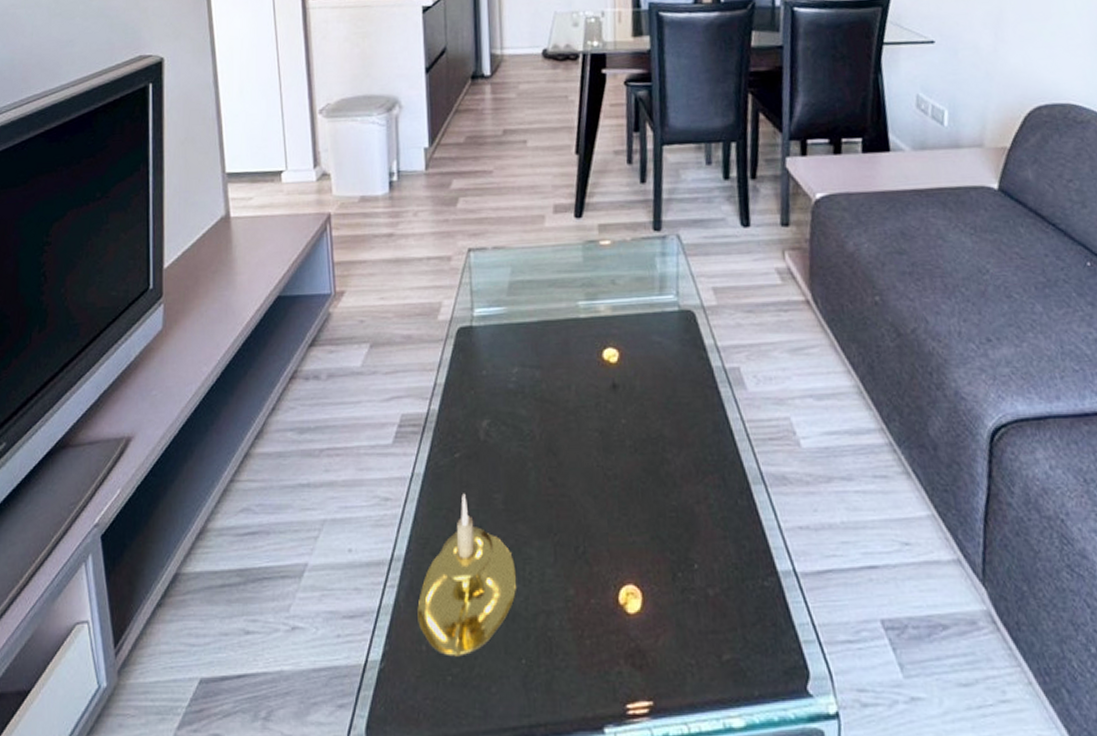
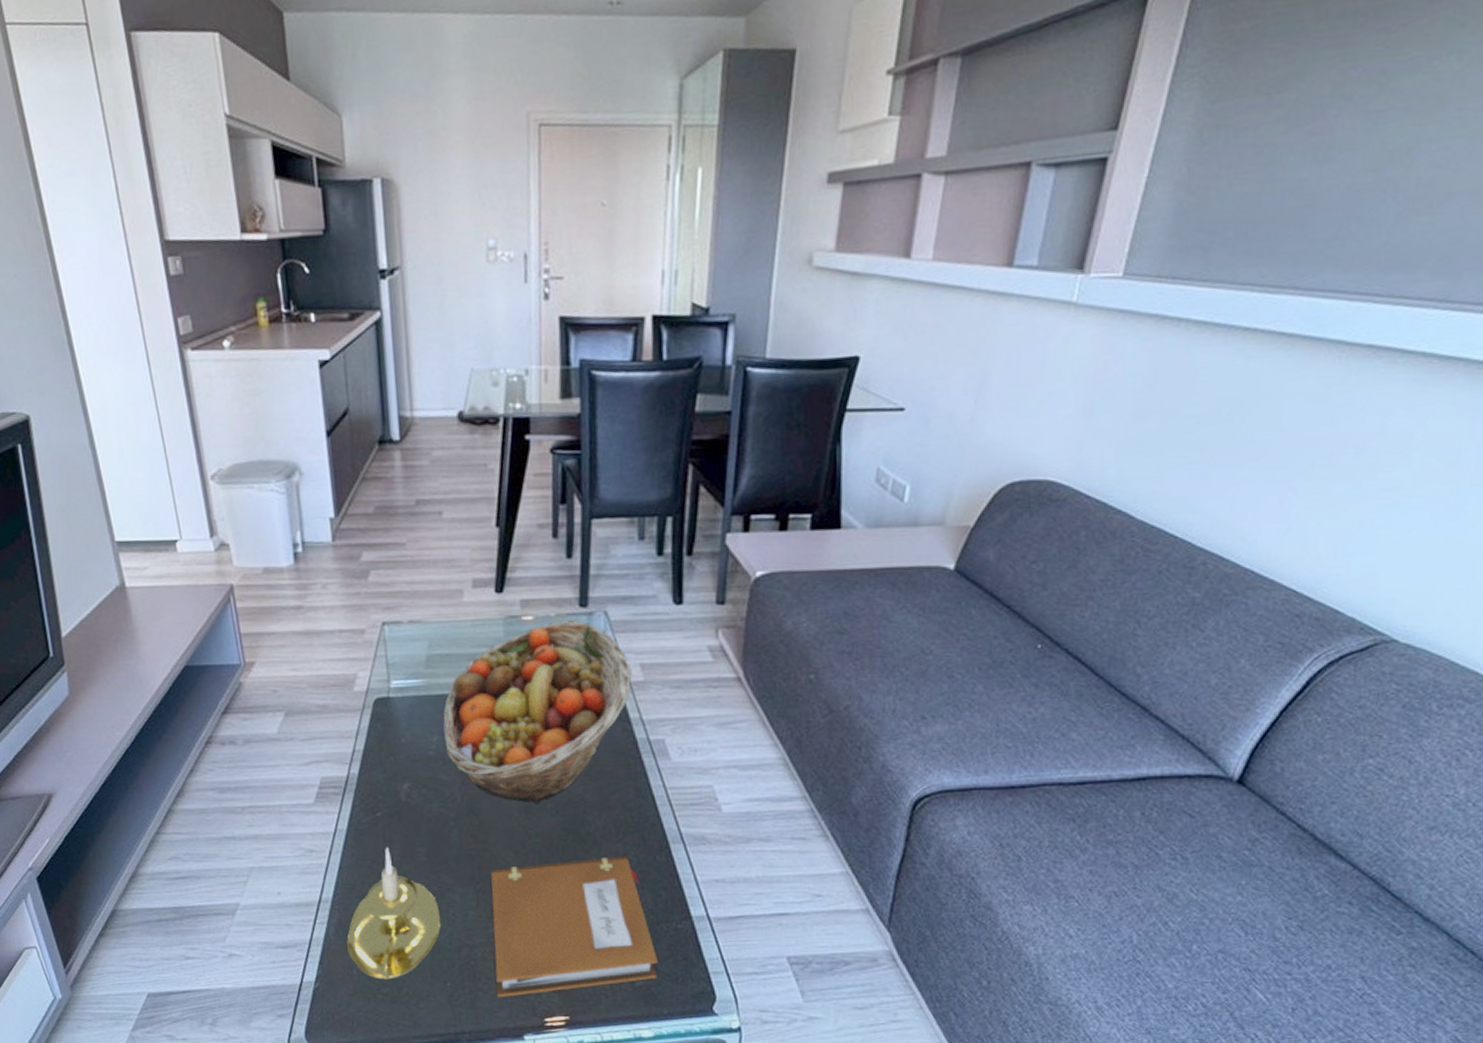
fruit basket: none [523,243,706,442] -> present [443,619,632,805]
notebook: none [569,500,746,679] -> present [491,856,658,998]

